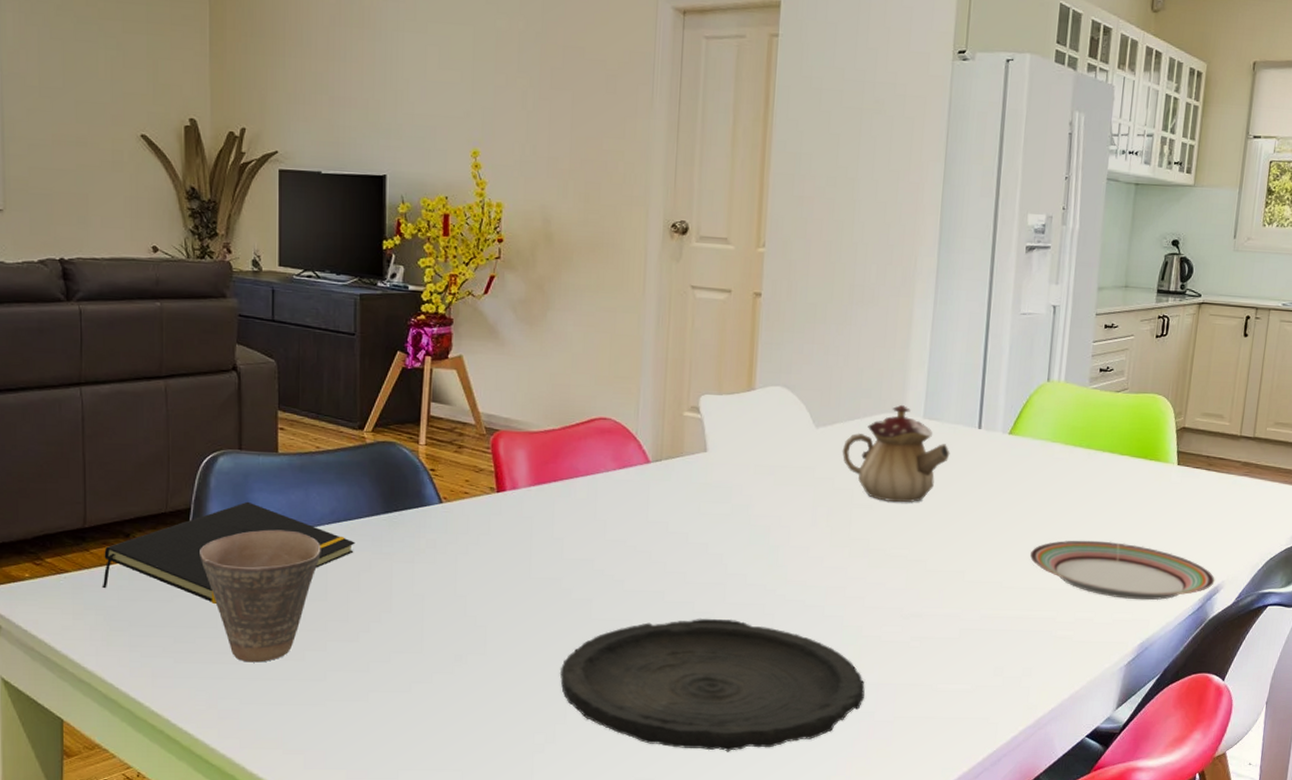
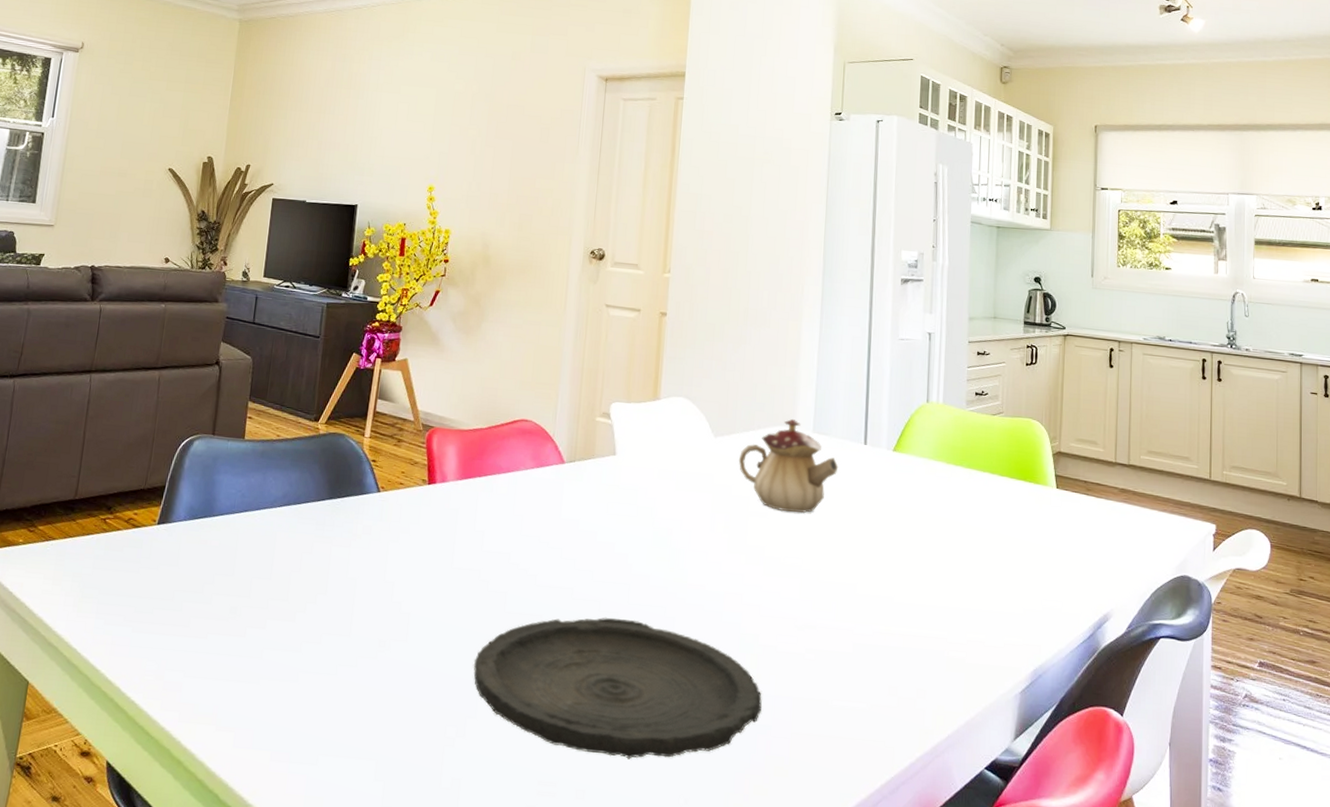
notepad: present [102,501,355,605] -> none [81,482,301,578]
cup: present [200,529,321,663] -> none [167,509,272,637]
plate: present [1029,540,1215,601] -> none [918,558,1104,626]

